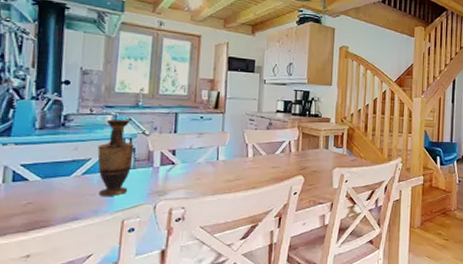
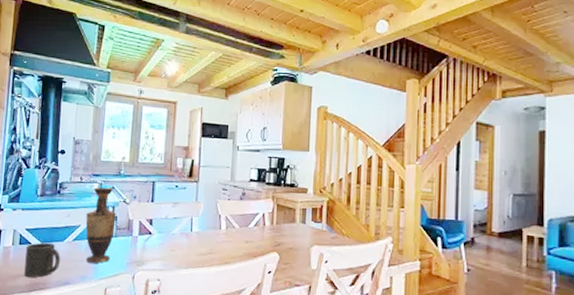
mug: none [20,178,67,215] -> present [24,242,60,278]

